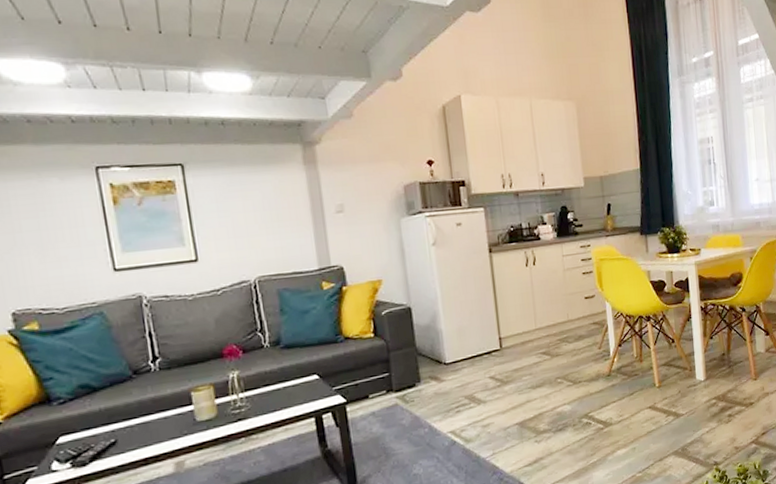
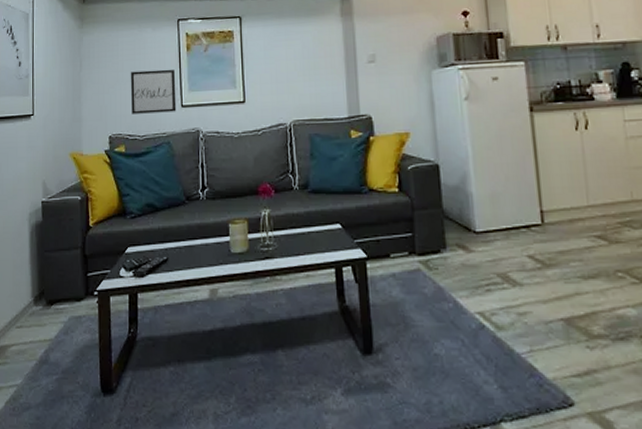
wall art: none [33,227,108,284] -> present [130,69,177,114]

